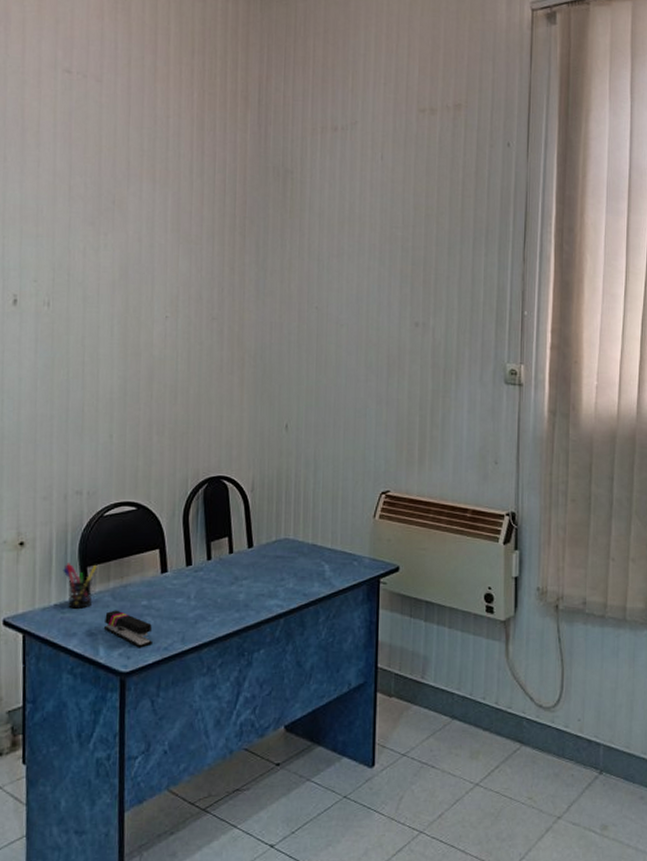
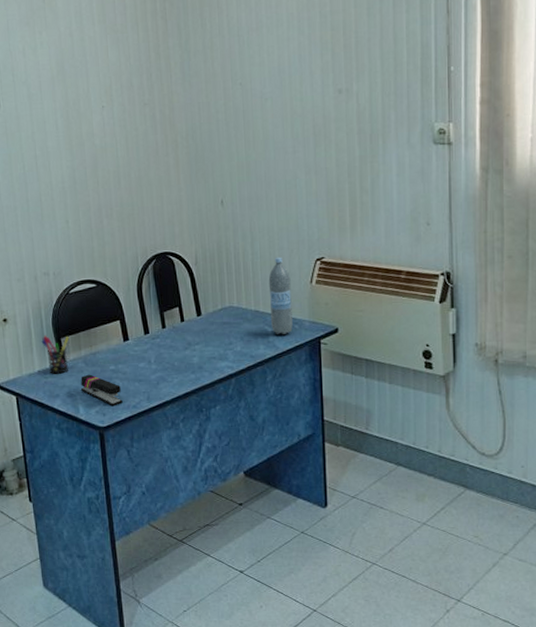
water bottle: none [328,488,353,571] -> present [268,257,293,334]

